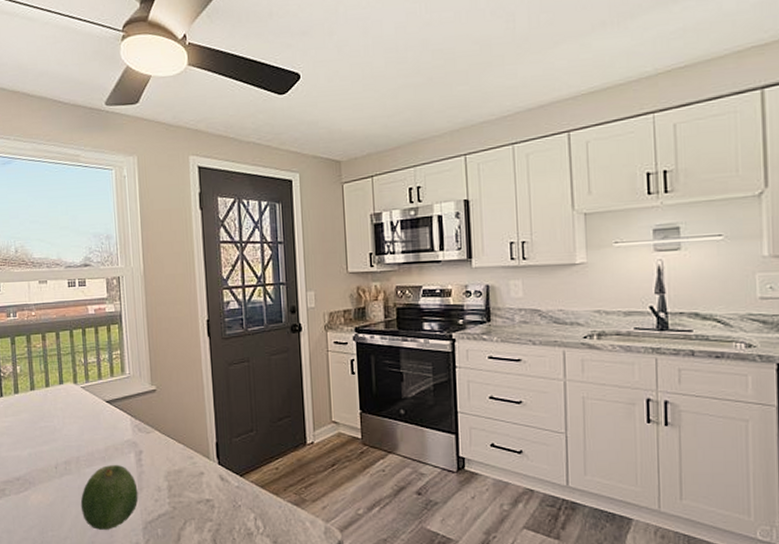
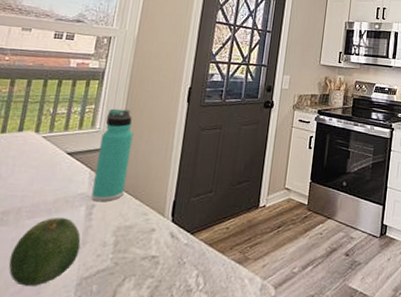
thermos bottle: none [133,351,166,448] -> present [91,108,134,202]

